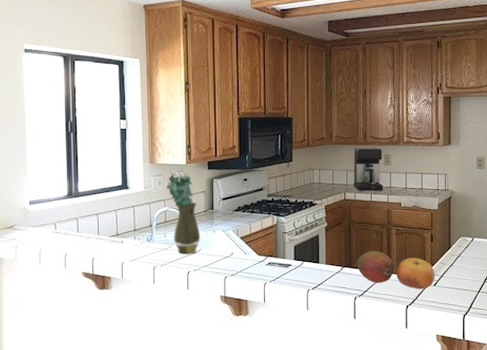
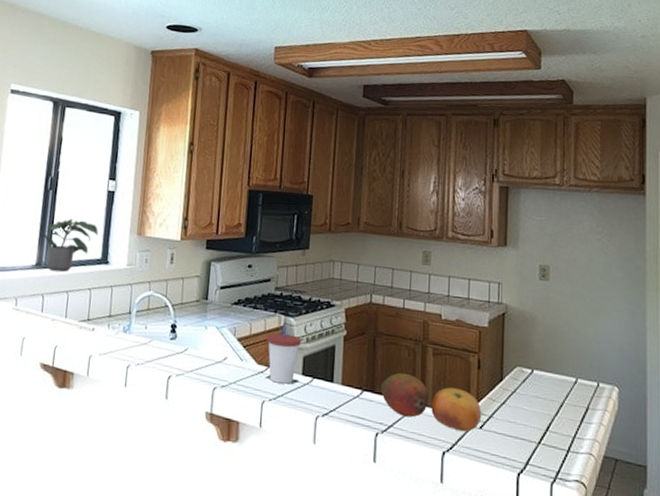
potted plant: none [68,154,116,199] -> present [40,218,98,273]
vase: present [166,171,201,254] -> none [153,247,189,353]
cup: none [264,225,291,268] -> present [267,327,301,384]
coffee maker: present [354,147,383,191] -> none [383,238,421,297]

